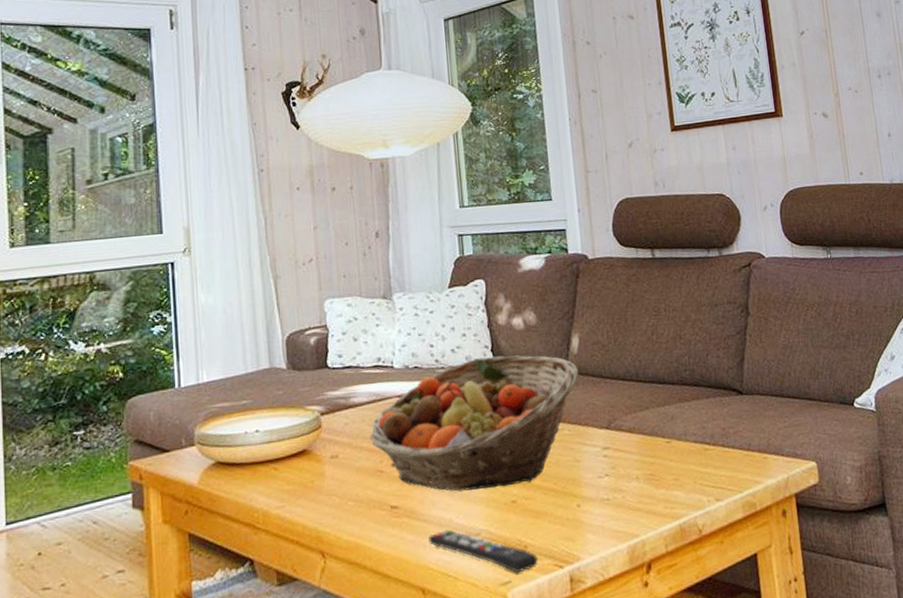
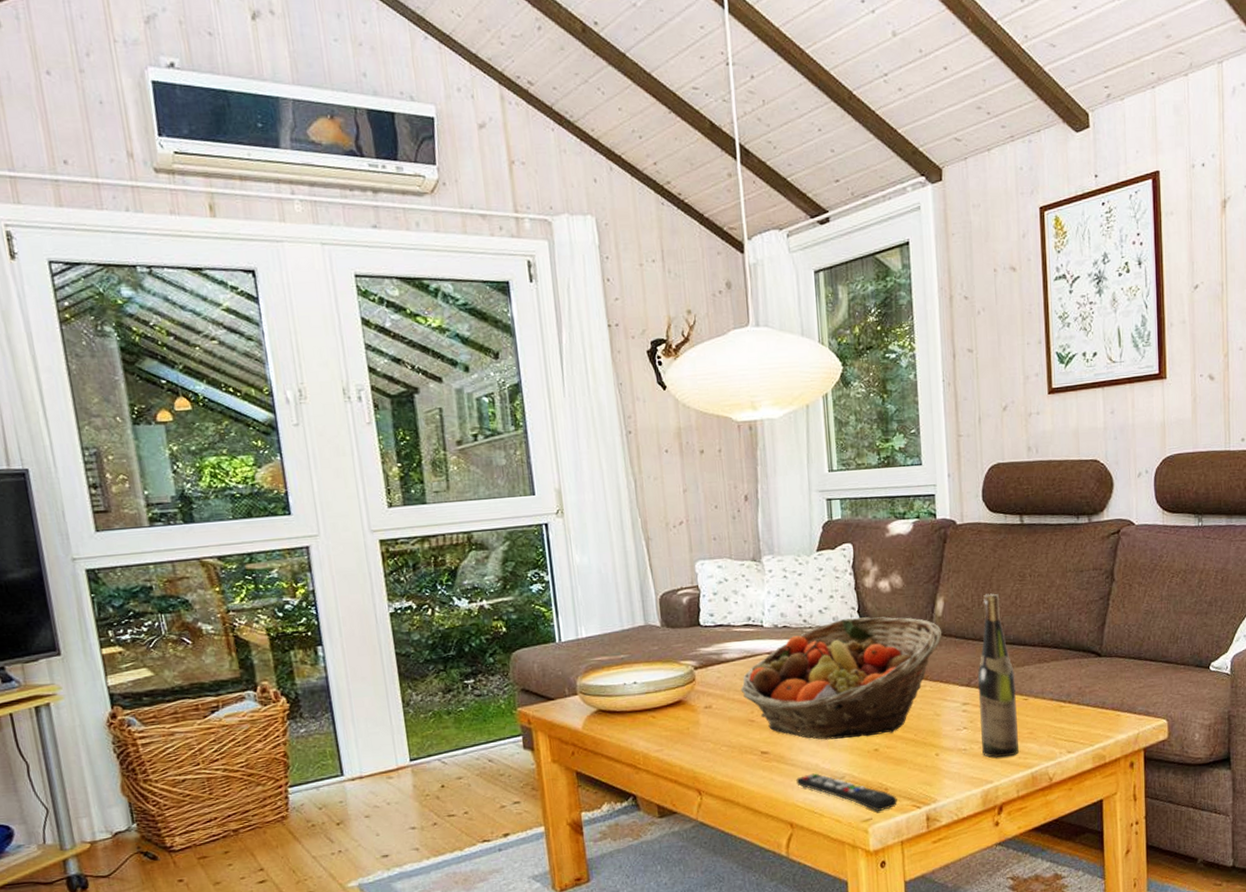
wine bottle: none [617,329,665,508] -> present [977,593,1019,758]

